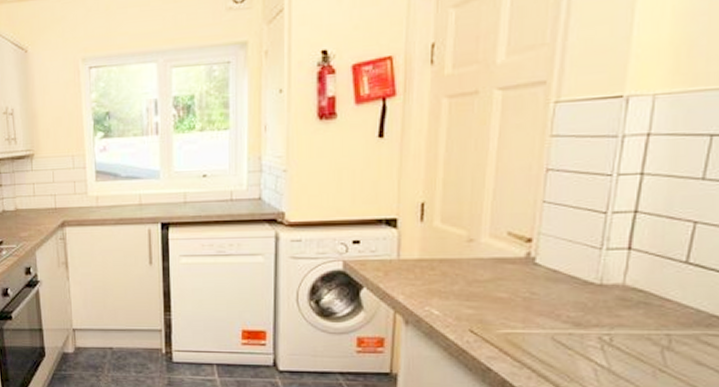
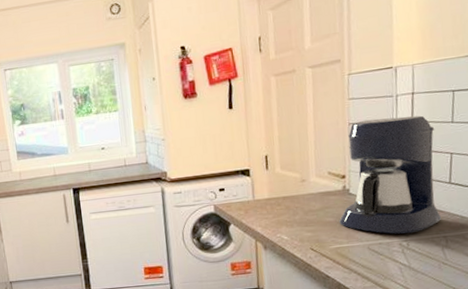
coffee maker: none [515,165,675,326] -> present [339,115,442,234]

